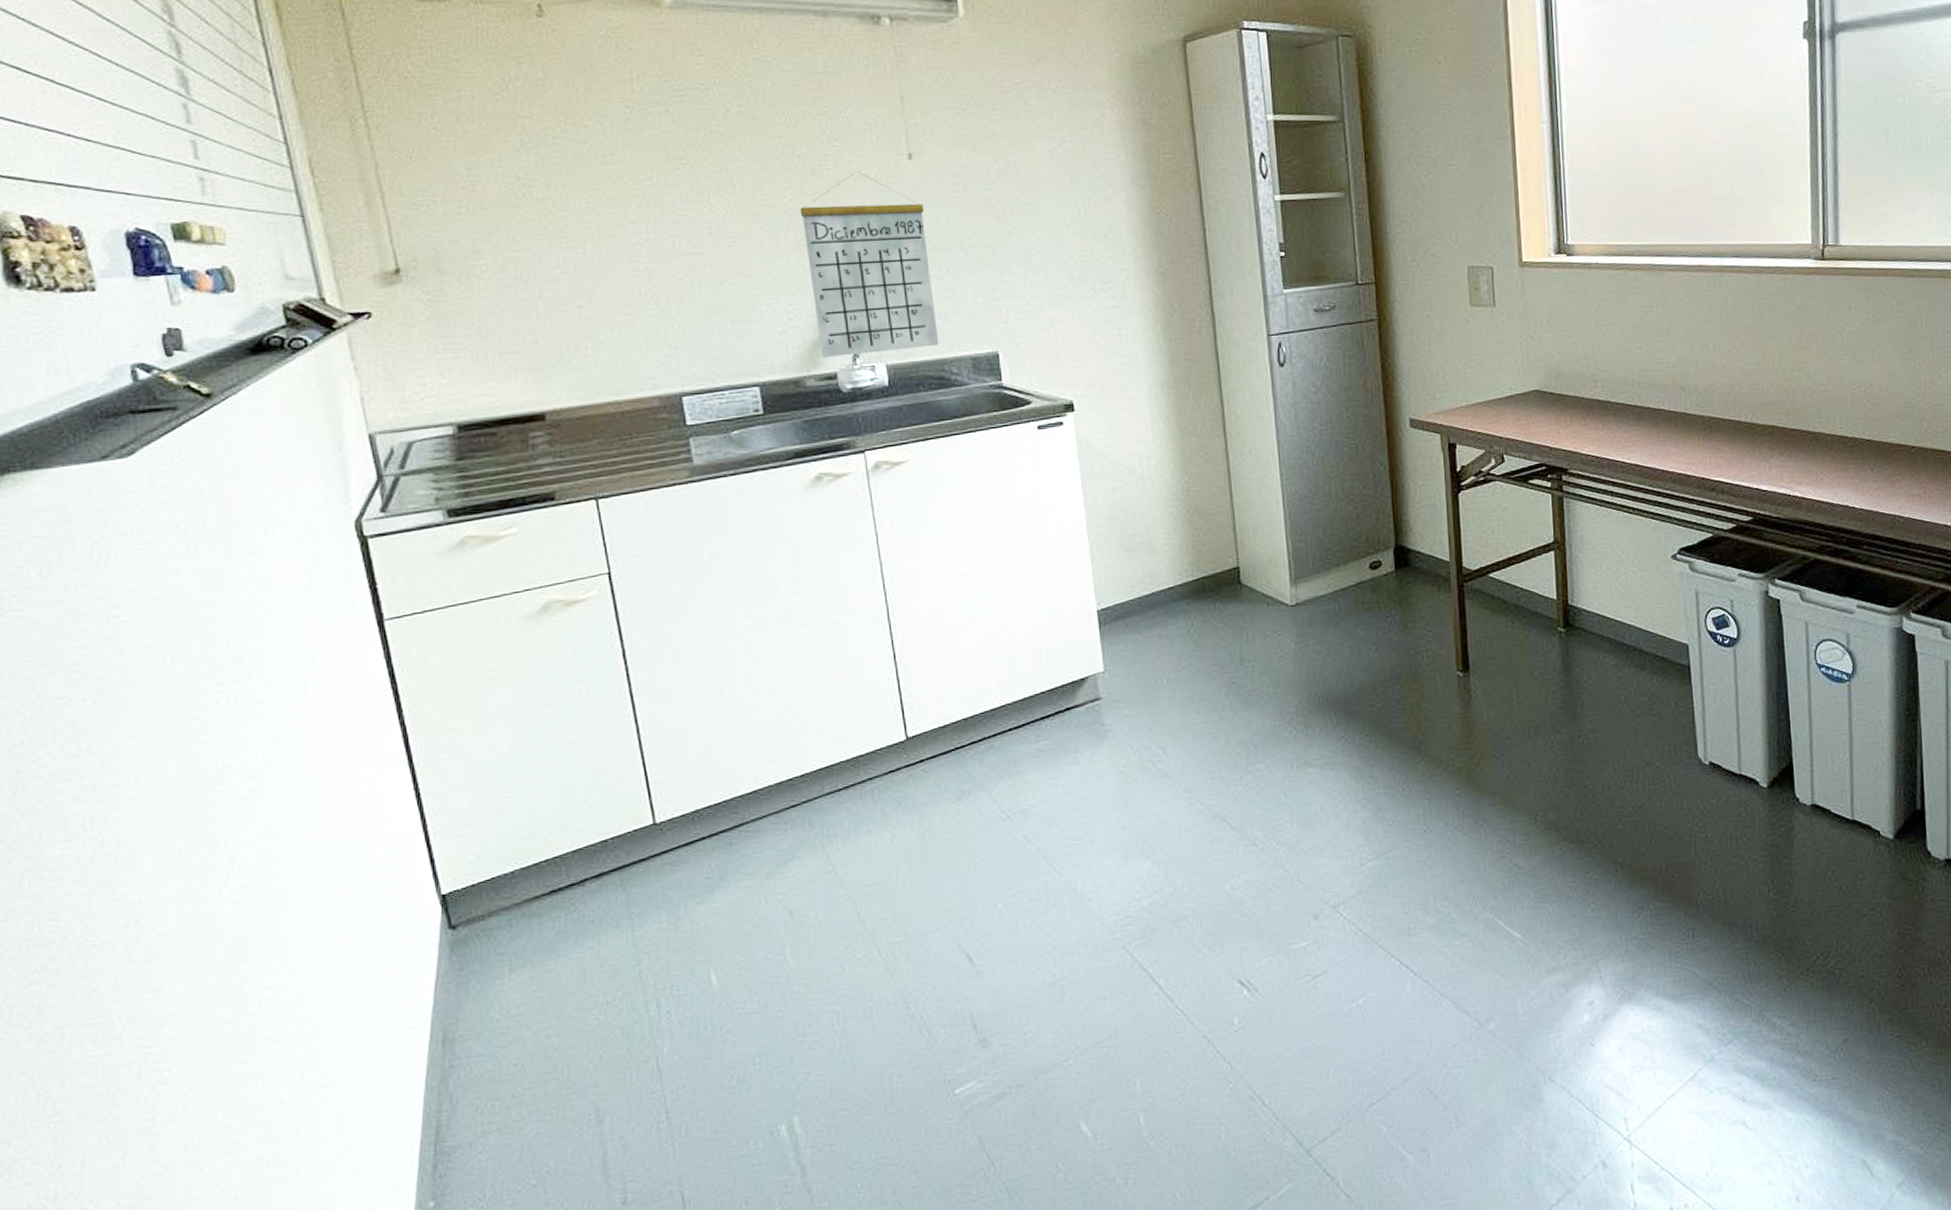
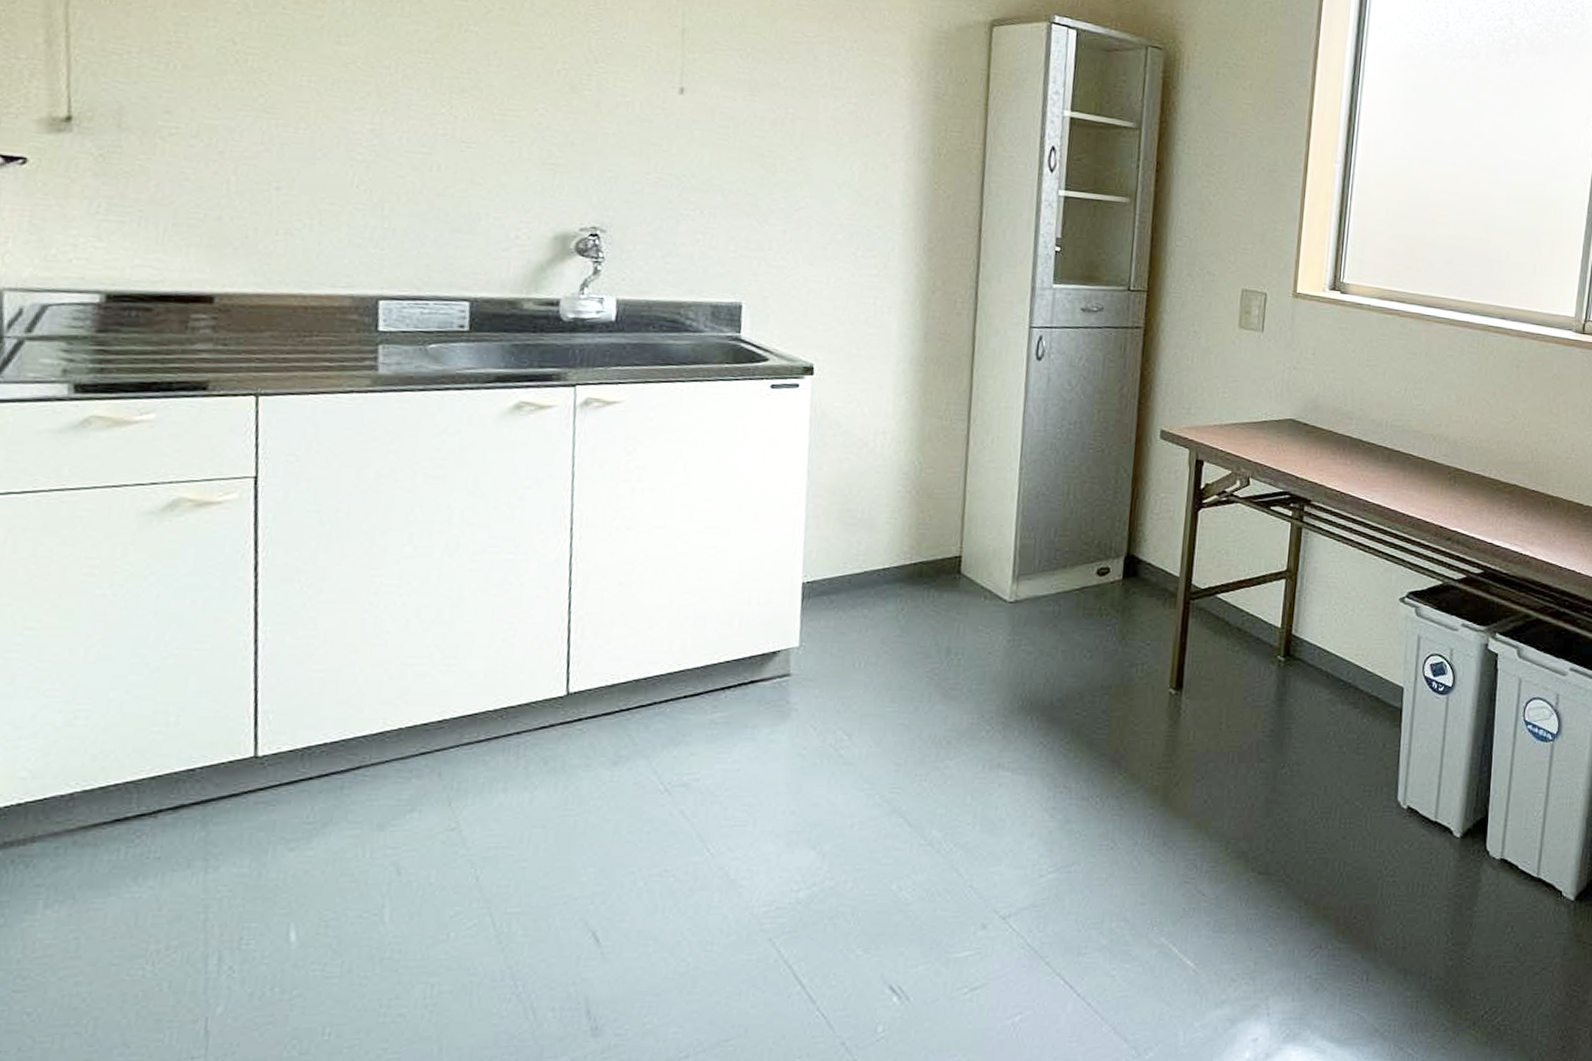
calendar: present [800,171,939,357] -> none [546,97,688,288]

